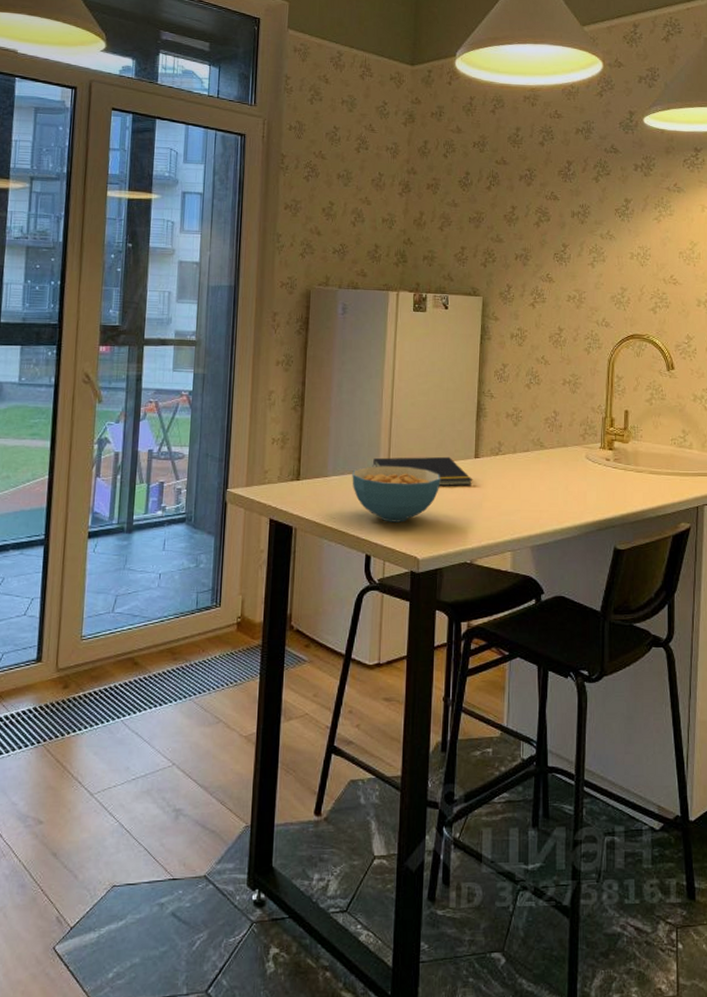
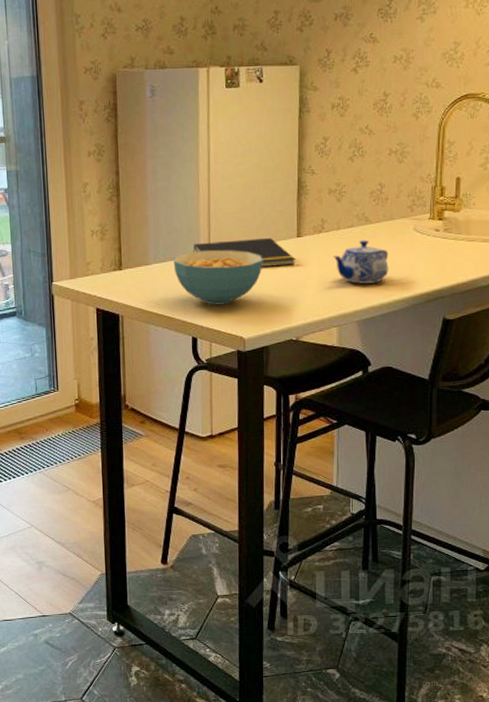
teapot: none [509,464,562,509] -> present [333,240,389,284]

